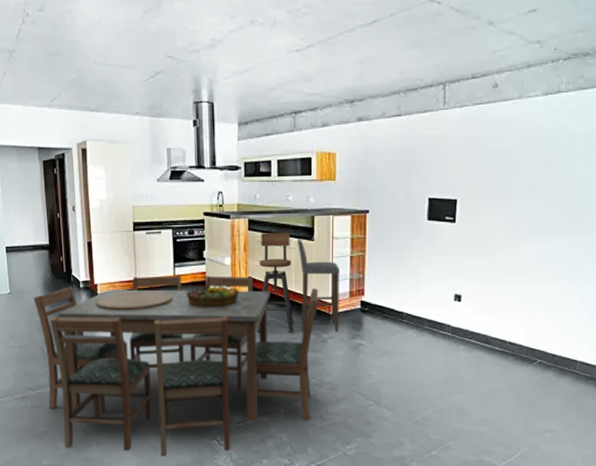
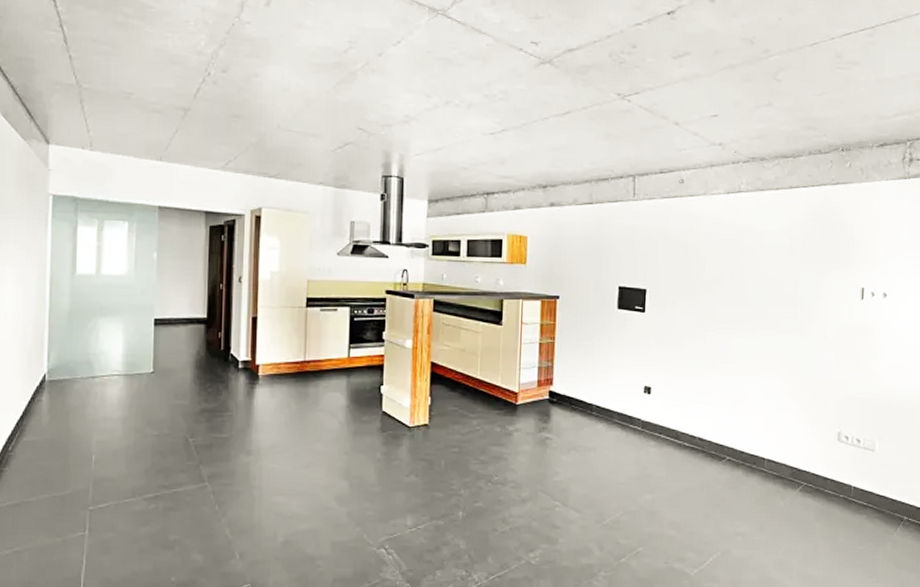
dining table: present [33,274,319,456] -> none [181,357,506,569]
bar stool: present [257,233,294,333] -> none [438,315,478,425]
bar stool: present [298,238,341,332] -> none [485,321,529,424]

